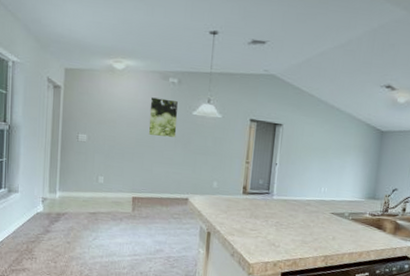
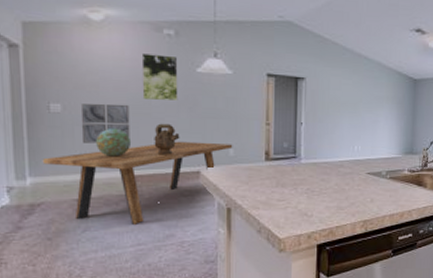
dining table: none [69,171,217,238] -> present [42,141,233,224]
wall art: none [99,136,138,168] -> present [80,103,130,143]
decorative globe: none [110,156,137,181] -> present [96,127,132,157]
decorative urn: none [154,155,175,183] -> present [154,123,180,155]

